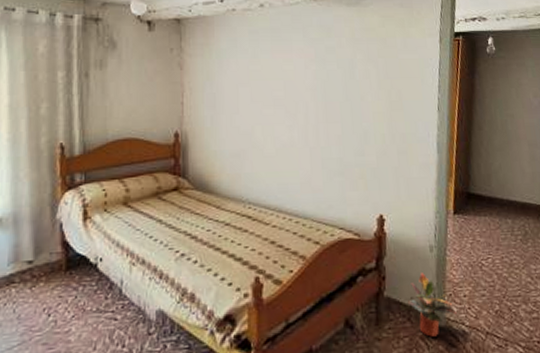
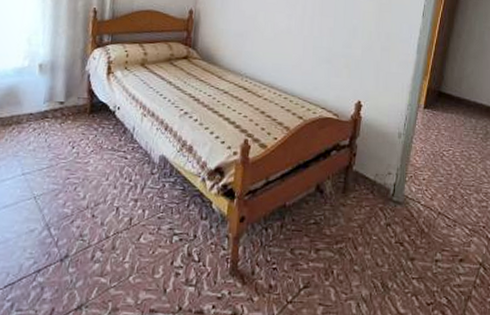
potted plant: present [407,273,457,337] -> none [372,155,415,210]

